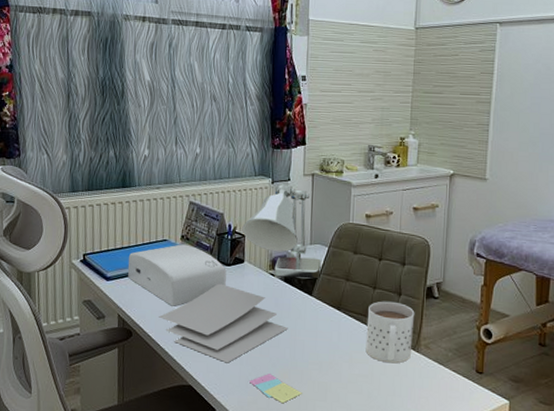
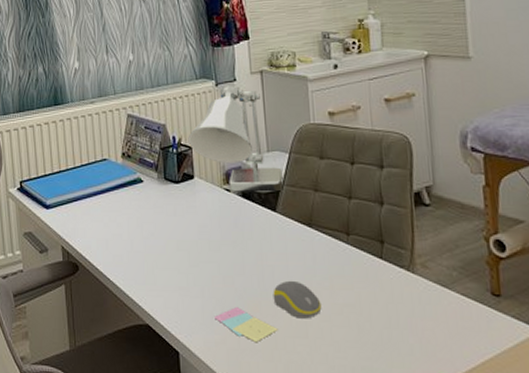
tissue dispenser: present [127,244,227,306] -> none [67,163,176,234]
papers: present [159,283,288,363] -> none [106,204,253,297]
computer mouse: none [301,353,341,386] -> present [273,280,322,319]
mug: present [365,301,415,364] -> none [344,213,406,289]

